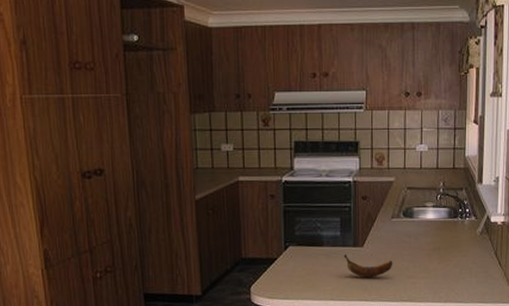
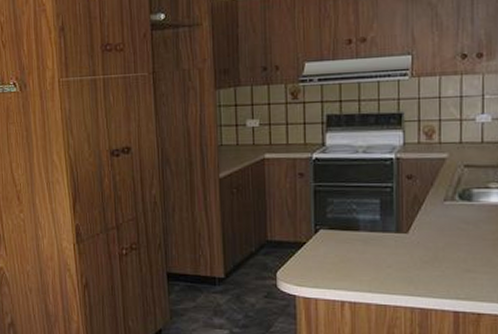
banana: present [344,254,393,278] -> none [384,241,446,269]

